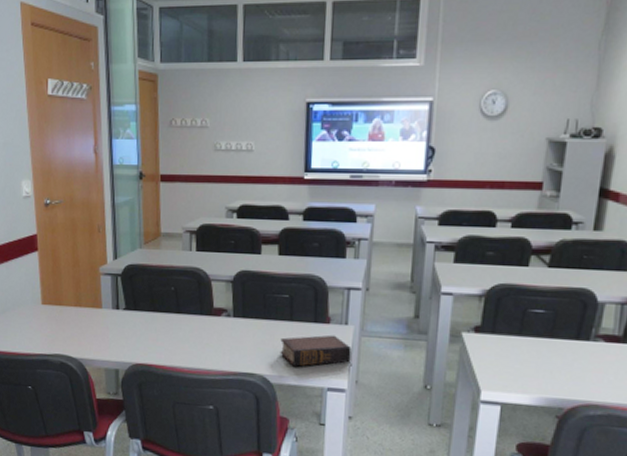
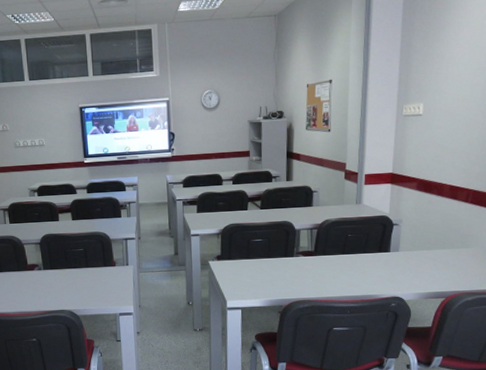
book: present [280,334,352,367] -> none [81,274,134,301]

